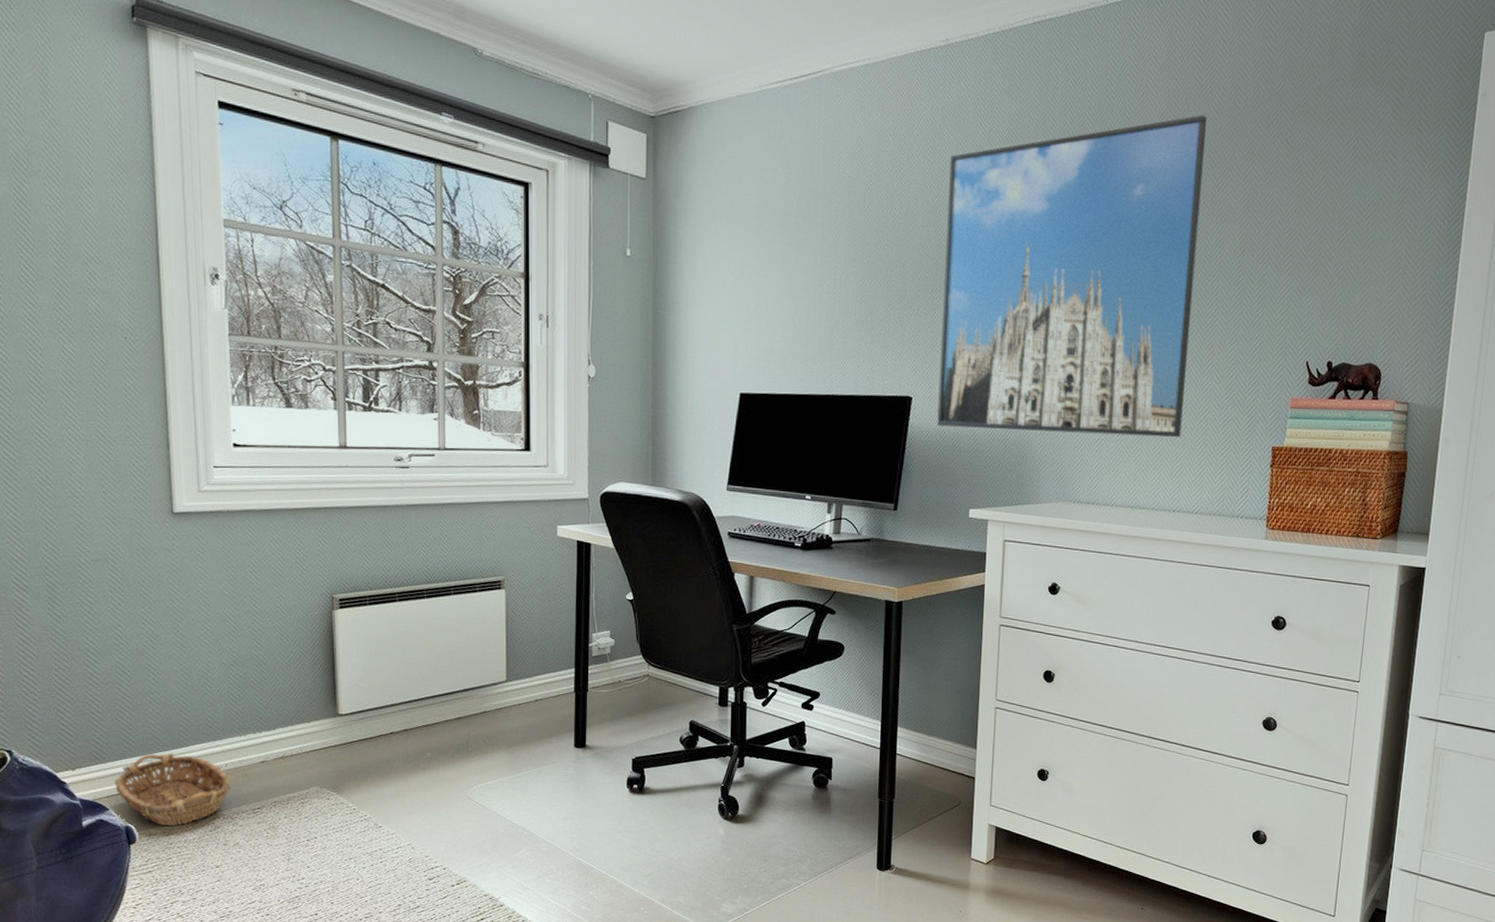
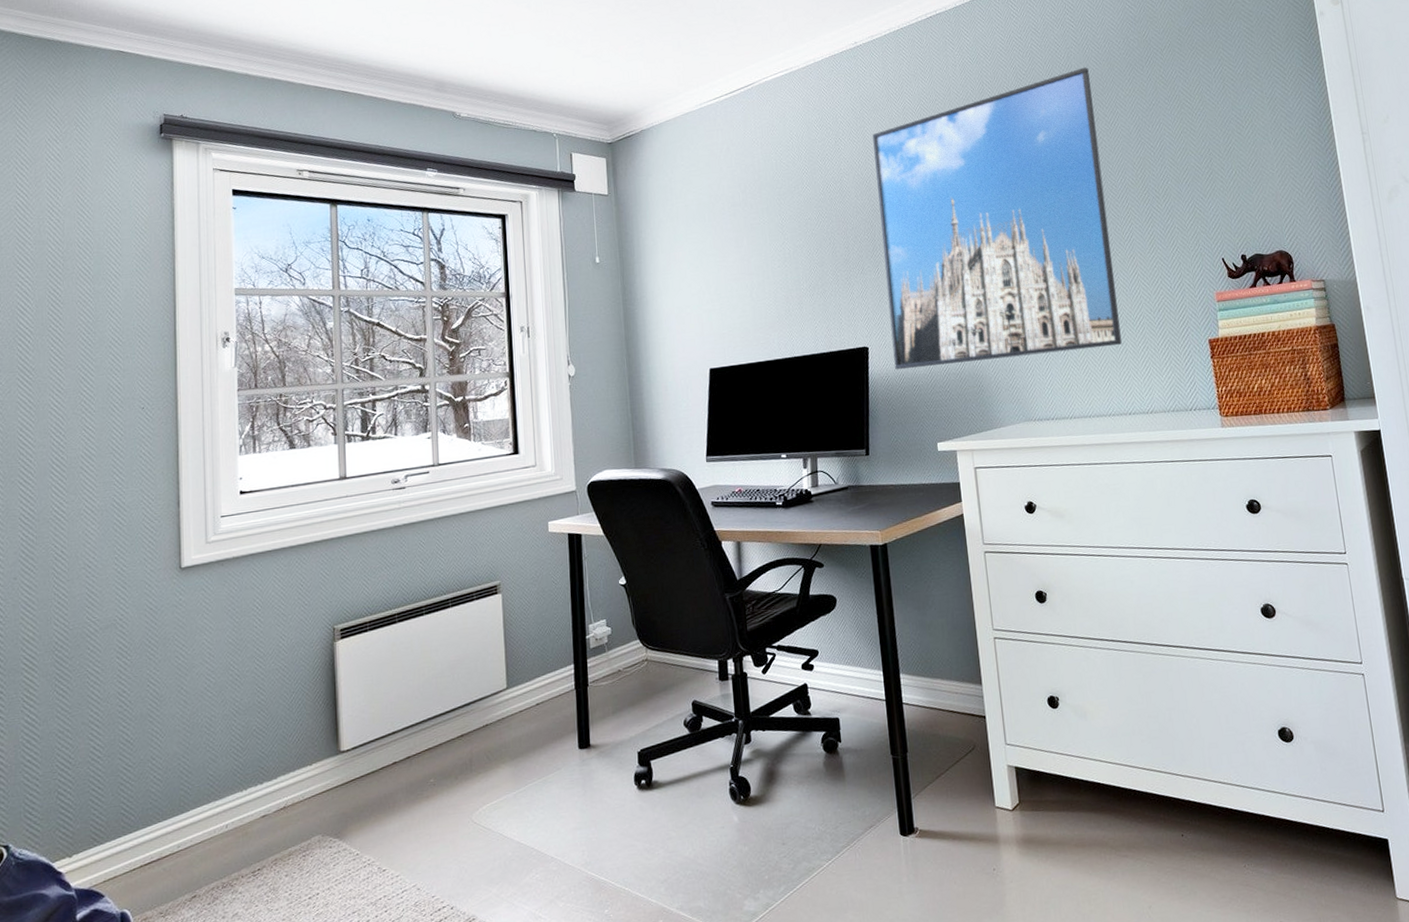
basket: present [114,753,231,827] -> none [112,821,231,906]

